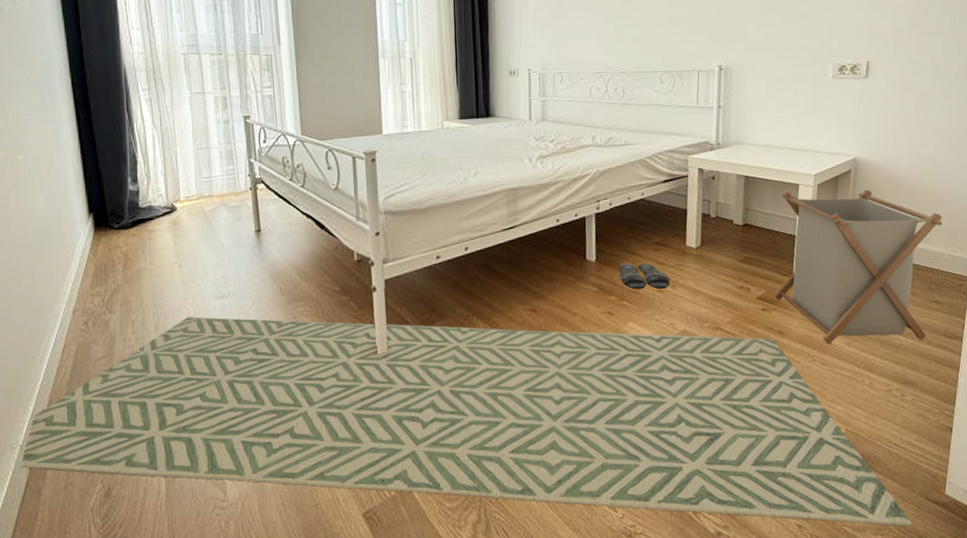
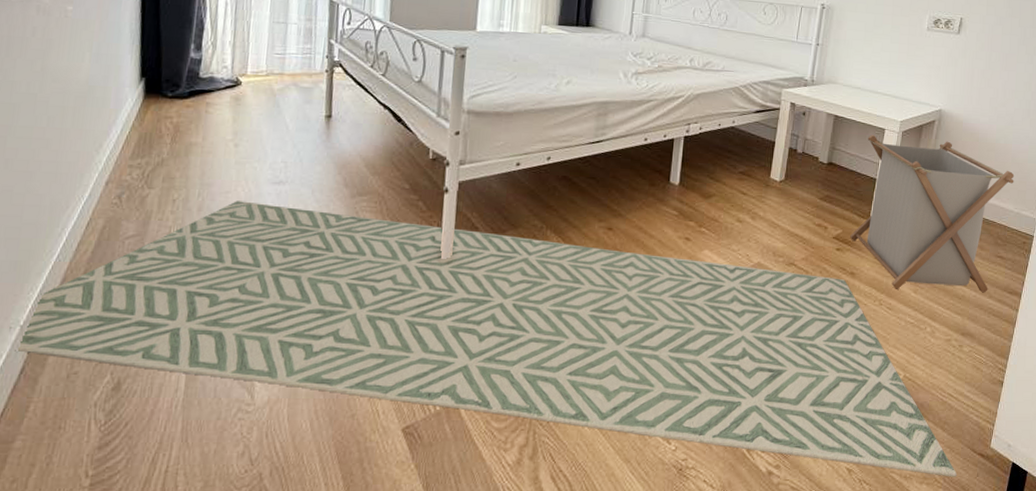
slippers: present [619,263,669,290] -> none [700,190,750,219]

